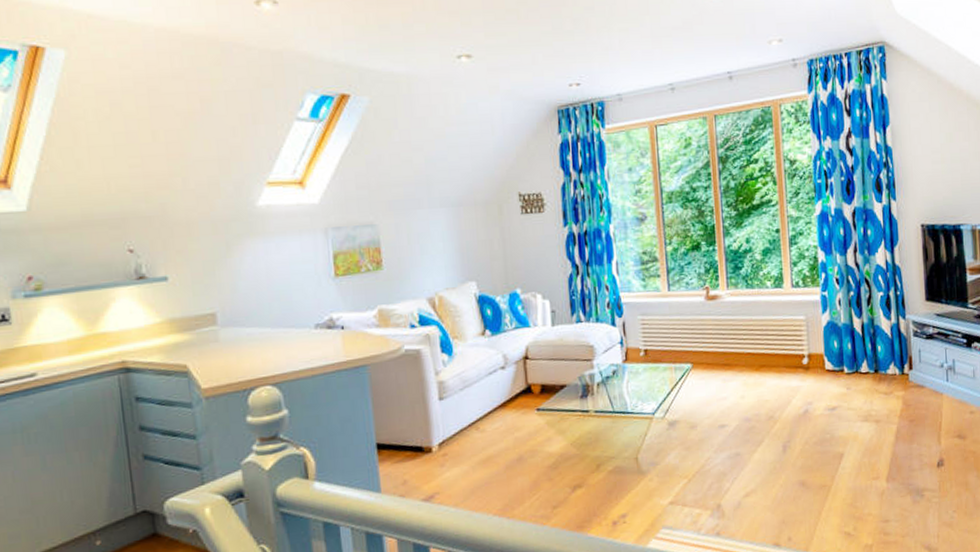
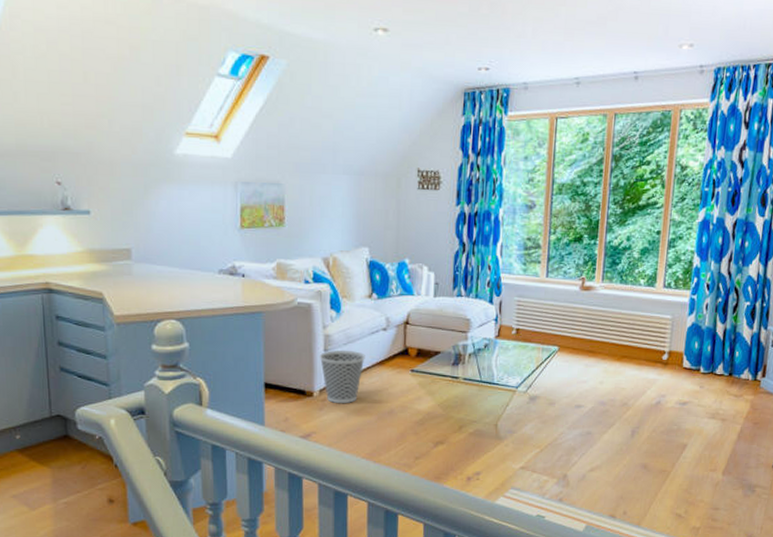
wastebasket: none [434,395,485,457] -> present [319,350,365,404]

